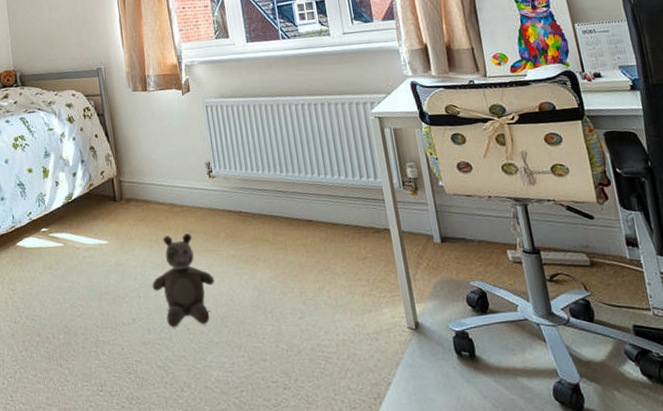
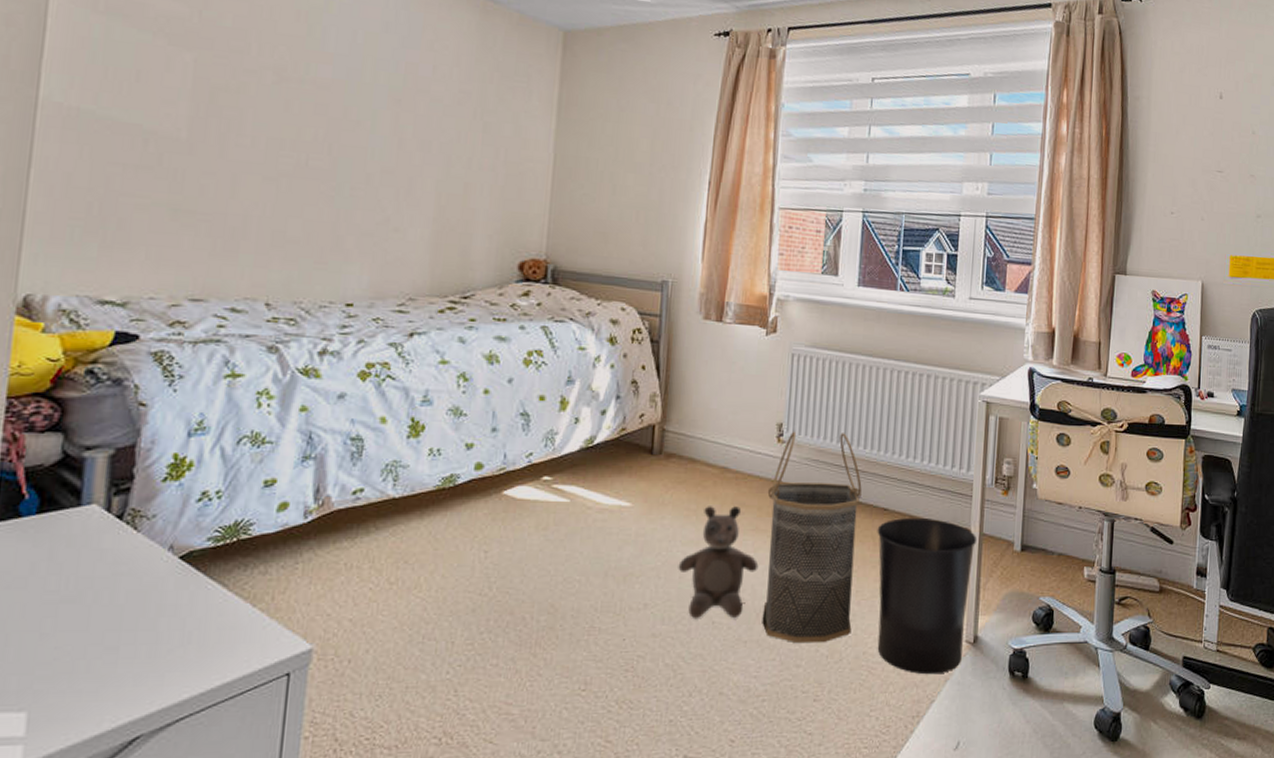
basket: none [209,162,304,342] -> present [762,431,862,644]
waste bin: none [306,223,408,360] -> present [877,517,977,675]

